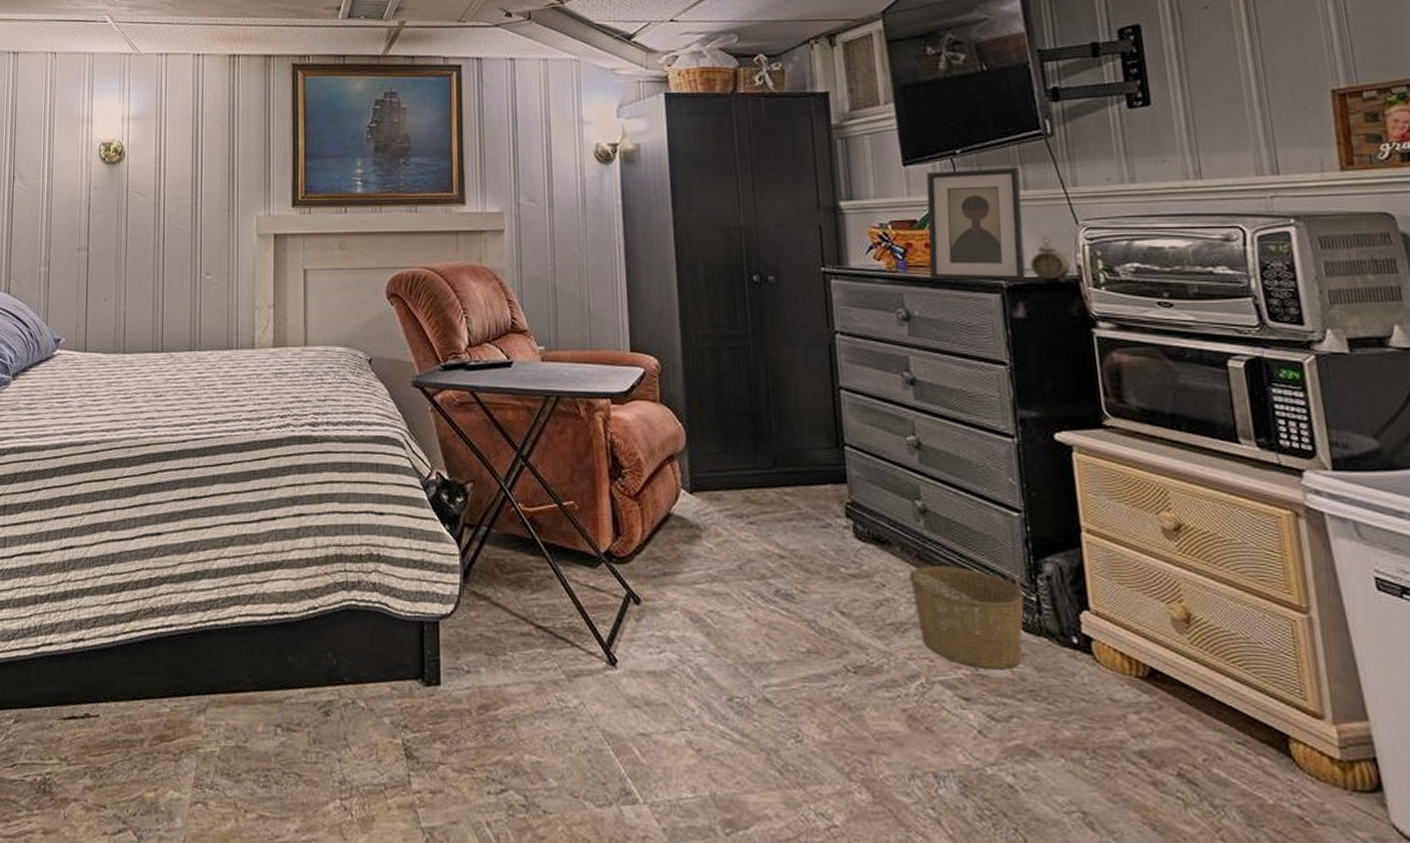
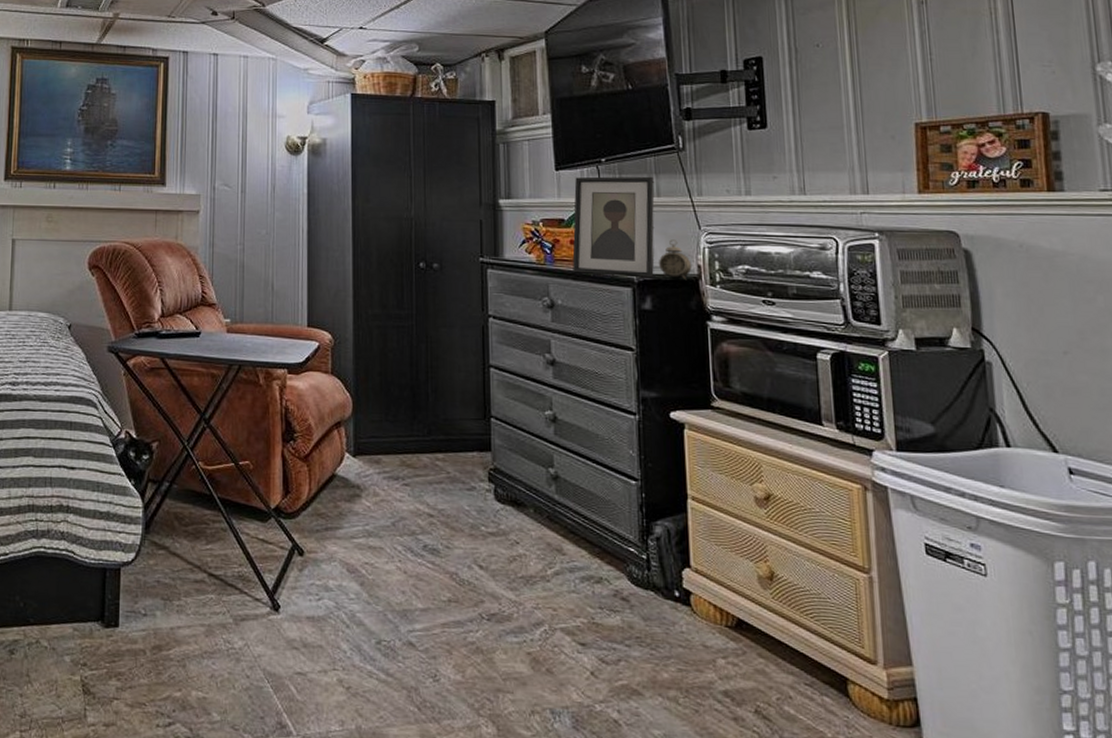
basket: present [908,566,1024,670] -> none [539,526,637,619]

